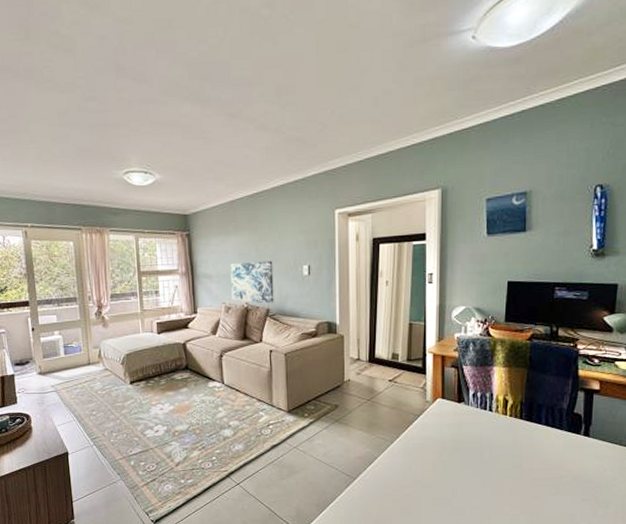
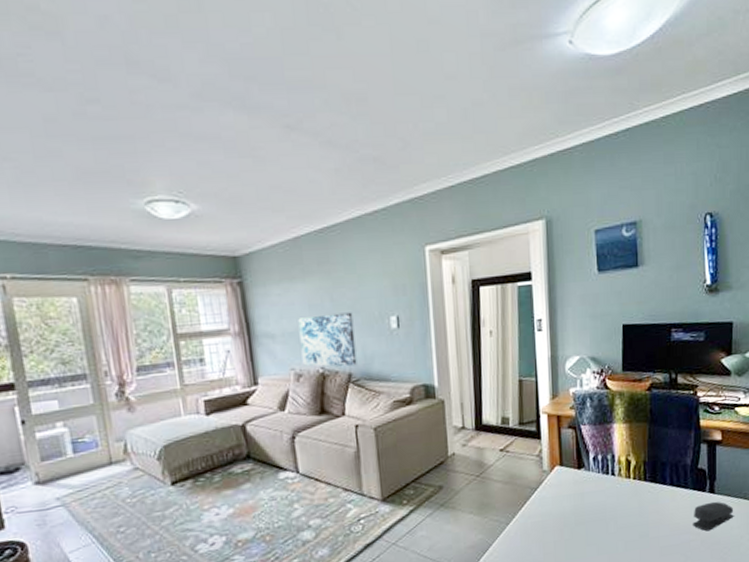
stapler: none [565,444,608,470] -> present [693,501,734,531]

